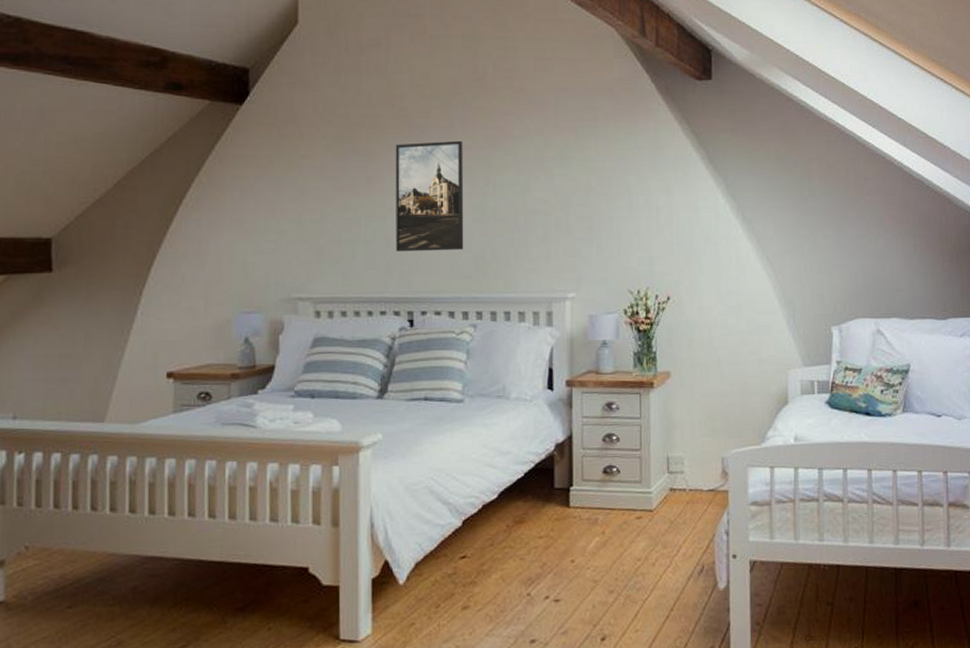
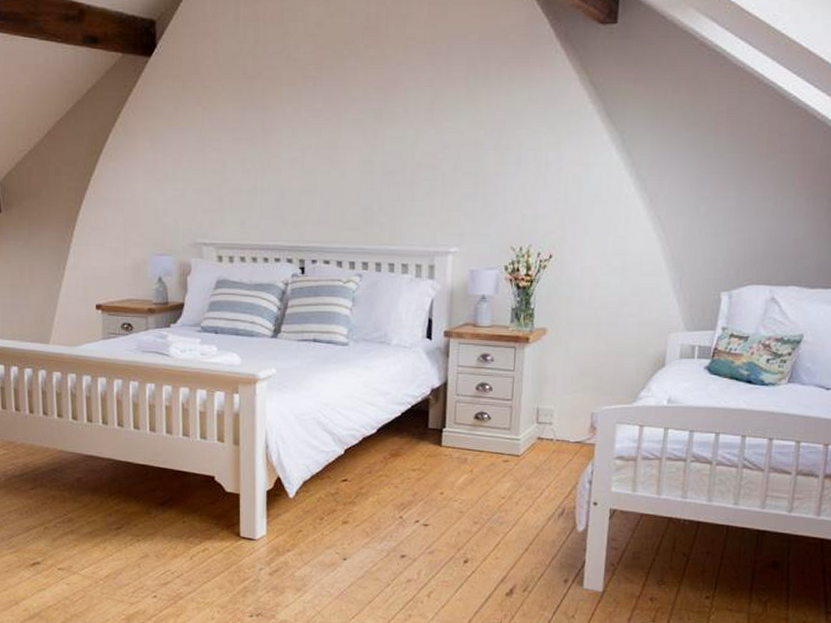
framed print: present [395,140,464,252] -> none [289,92,354,203]

